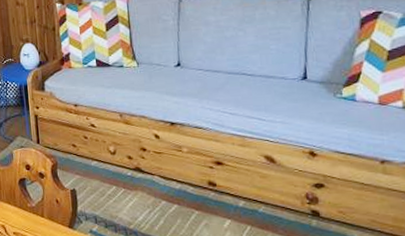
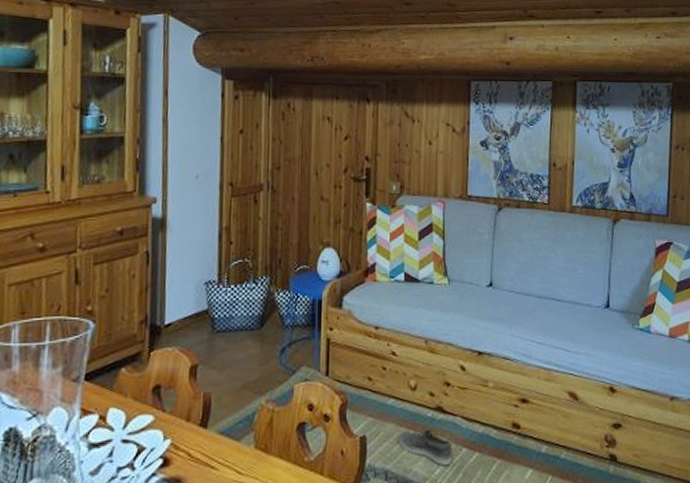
shoe: none [103,185,153,214] -> present [398,429,453,466]

